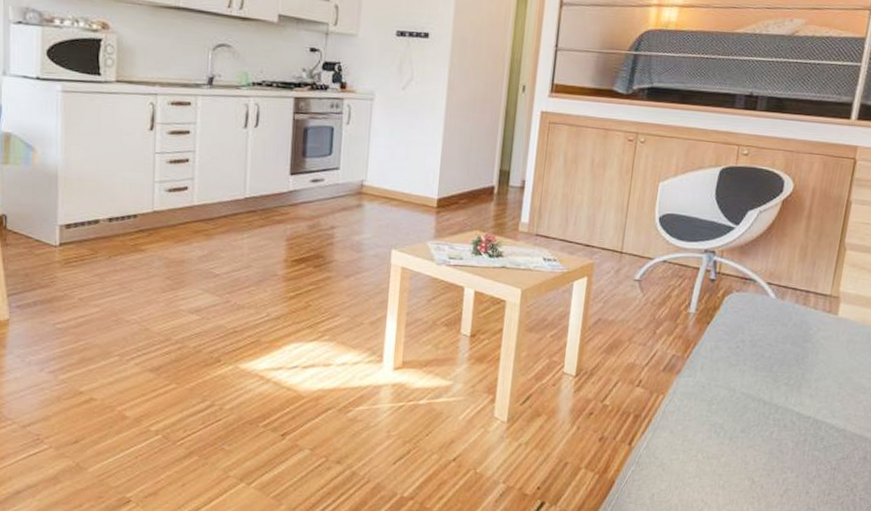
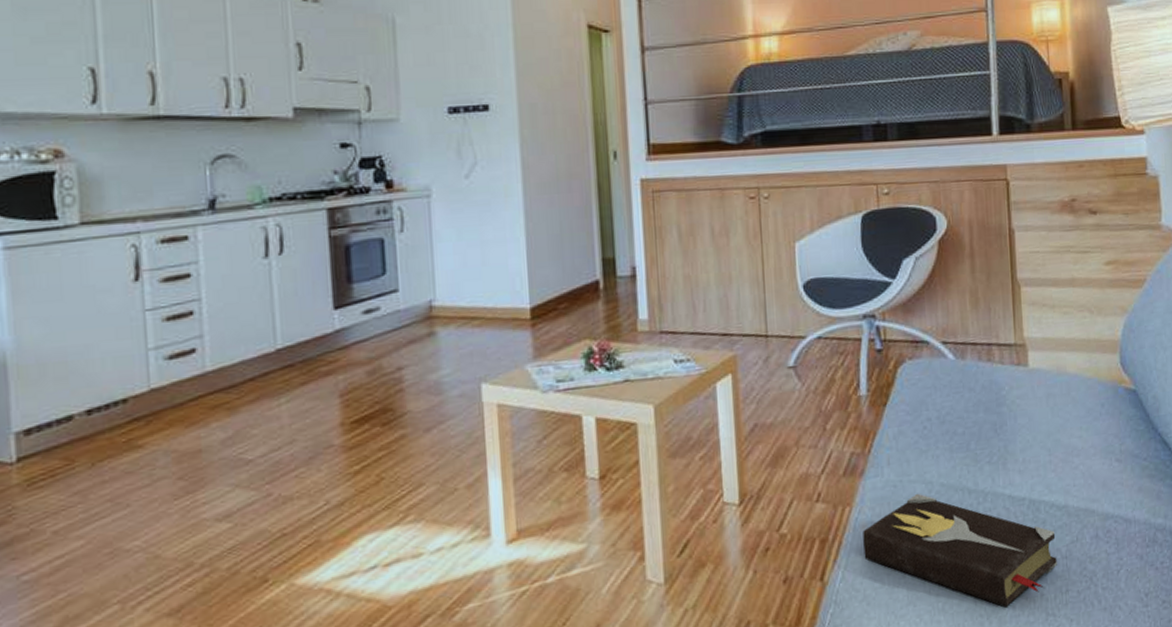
hardback book: none [667,396,830,496] -> present [863,493,1057,608]

